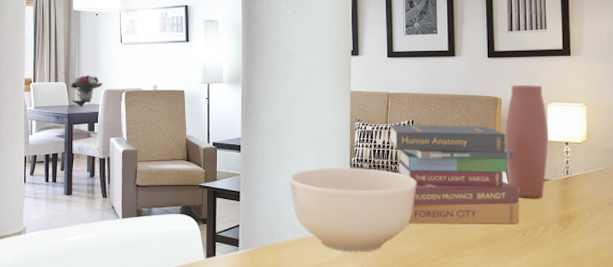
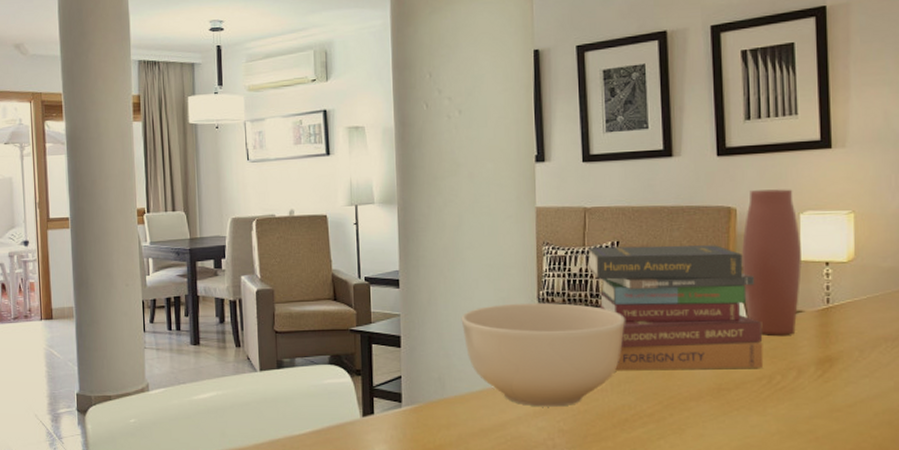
flower arrangement: present [63,72,104,106] -> none [180,199,230,240]

